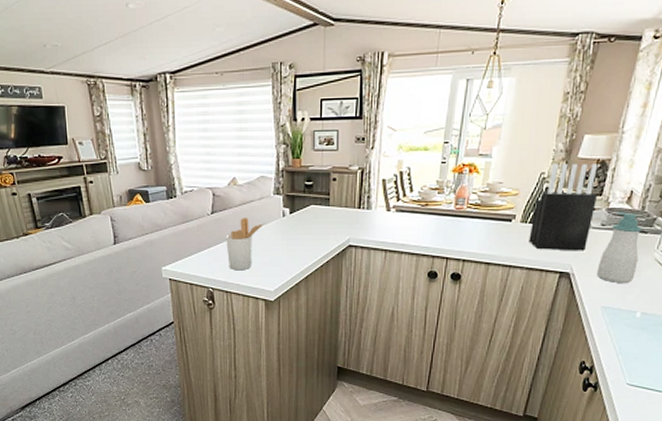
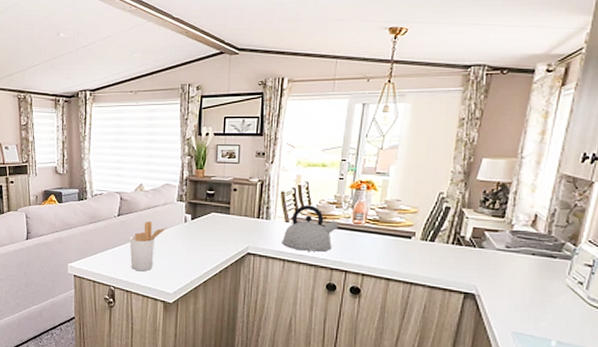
kettle: none [384,192,441,240] -> present [282,205,339,252]
knife block: present [529,164,598,251] -> none [430,185,499,273]
soap bottle: present [596,212,643,283] -> none [504,235,551,308]

